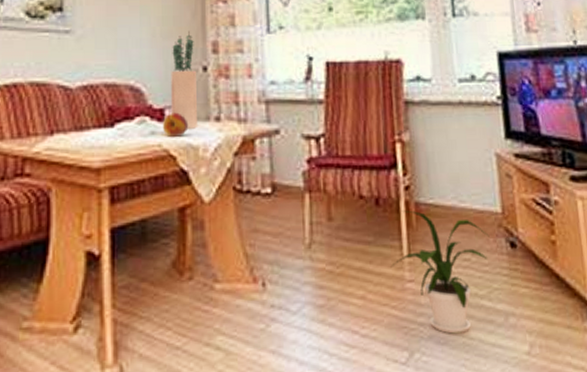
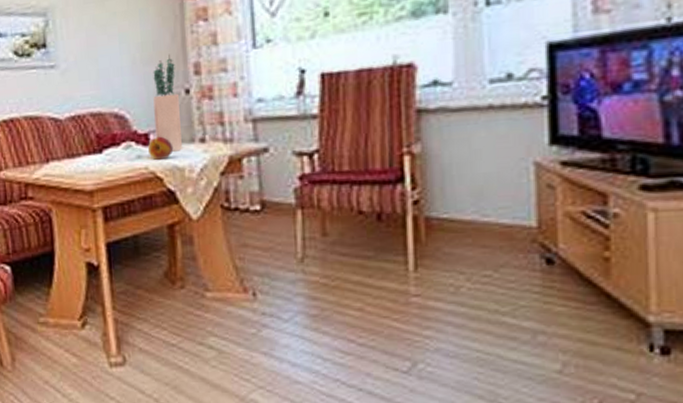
house plant: present [390,210,490,334] -> none [393,225,519,348]

